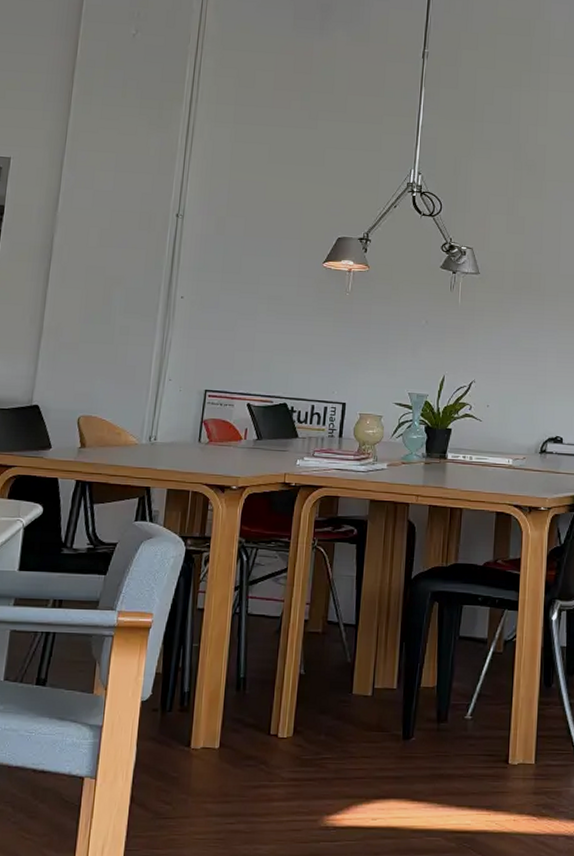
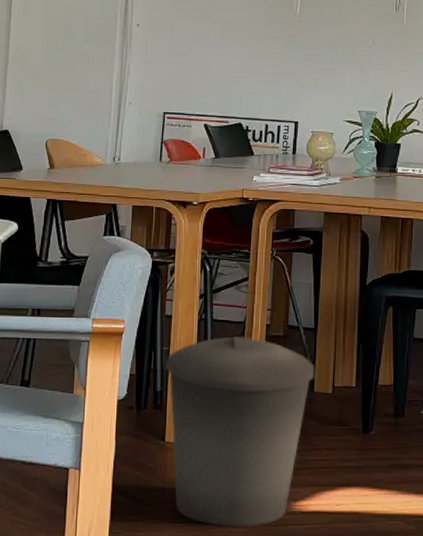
trash can: none [194,632,354,844] -> present [165,336,315,527]

